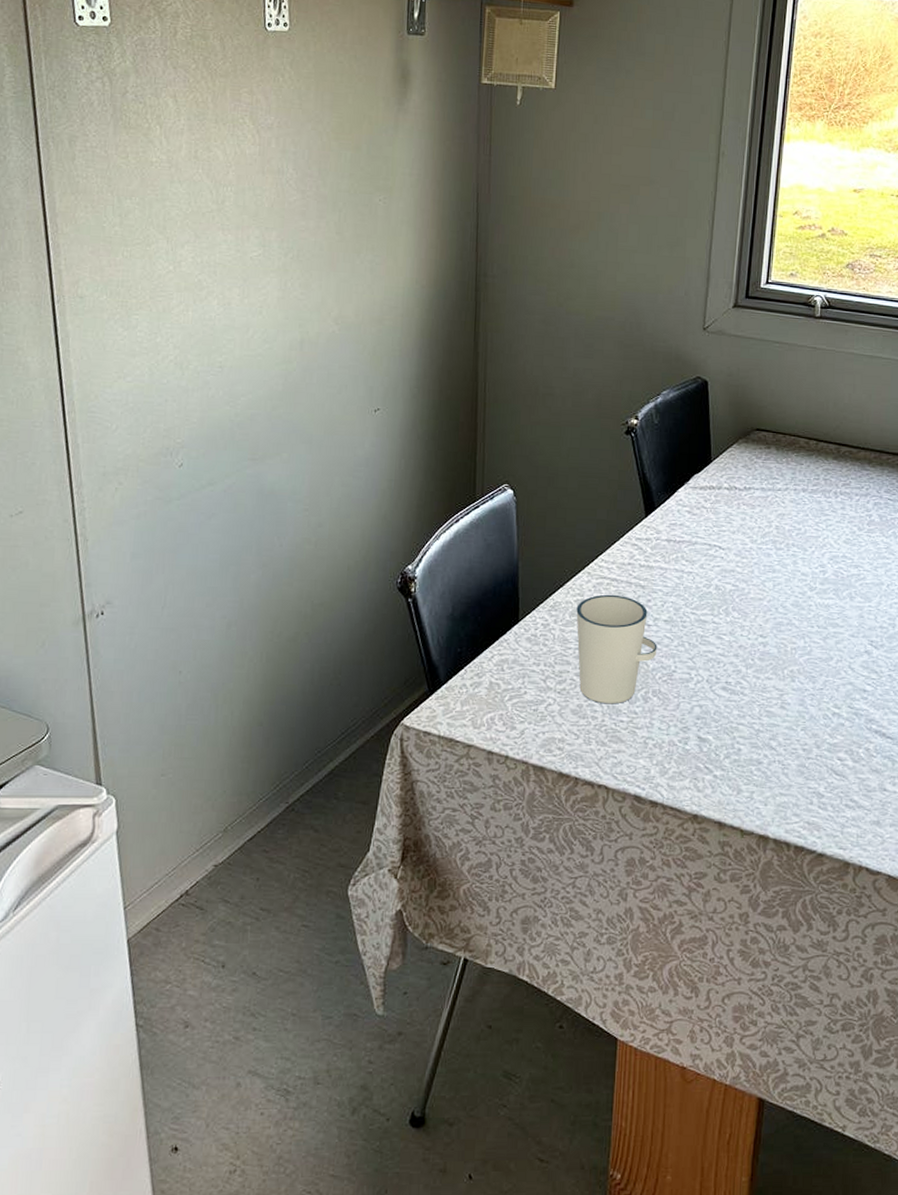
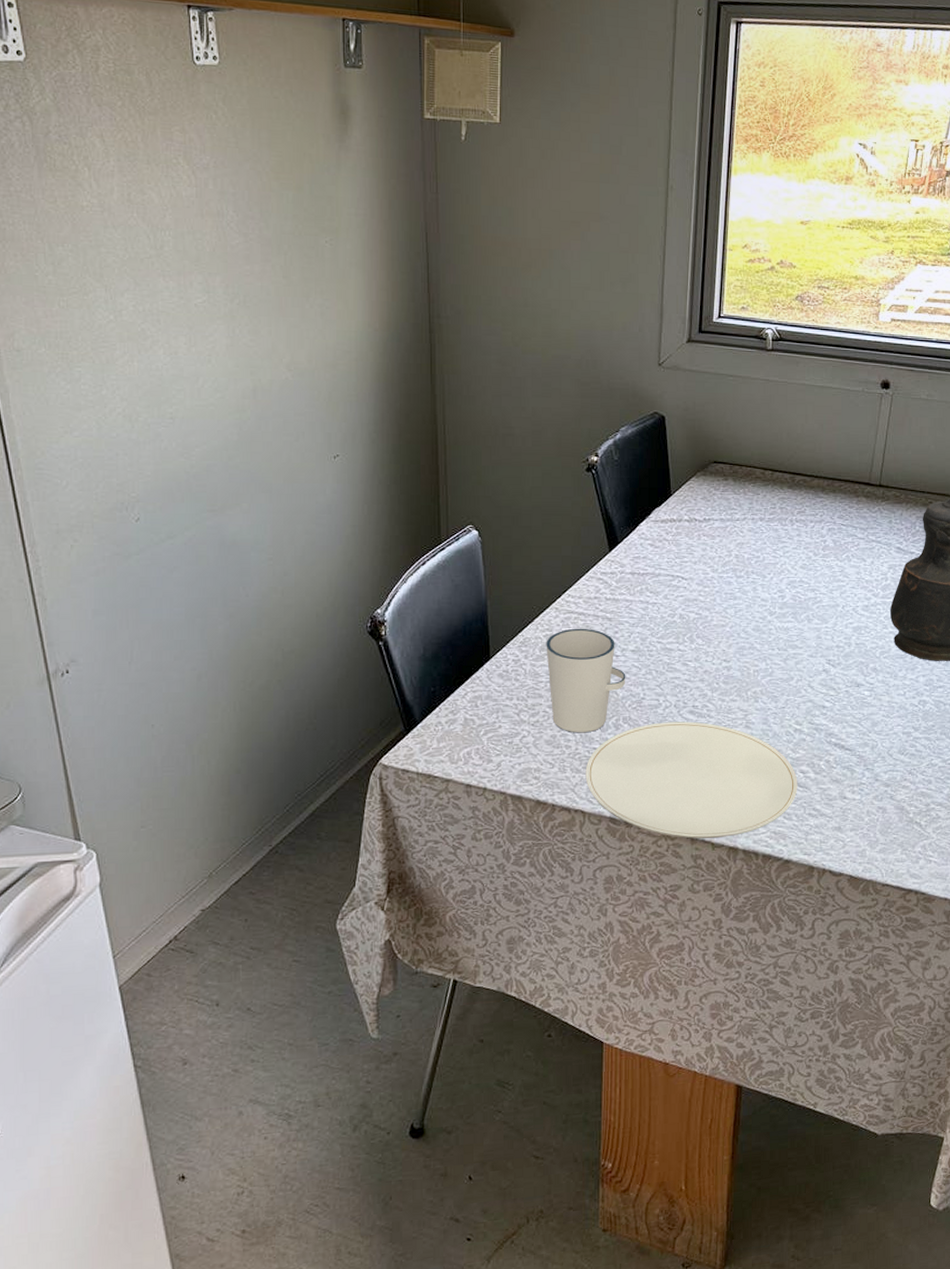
plate: none [611,697,835,825] -> present [585,721,798,839]

